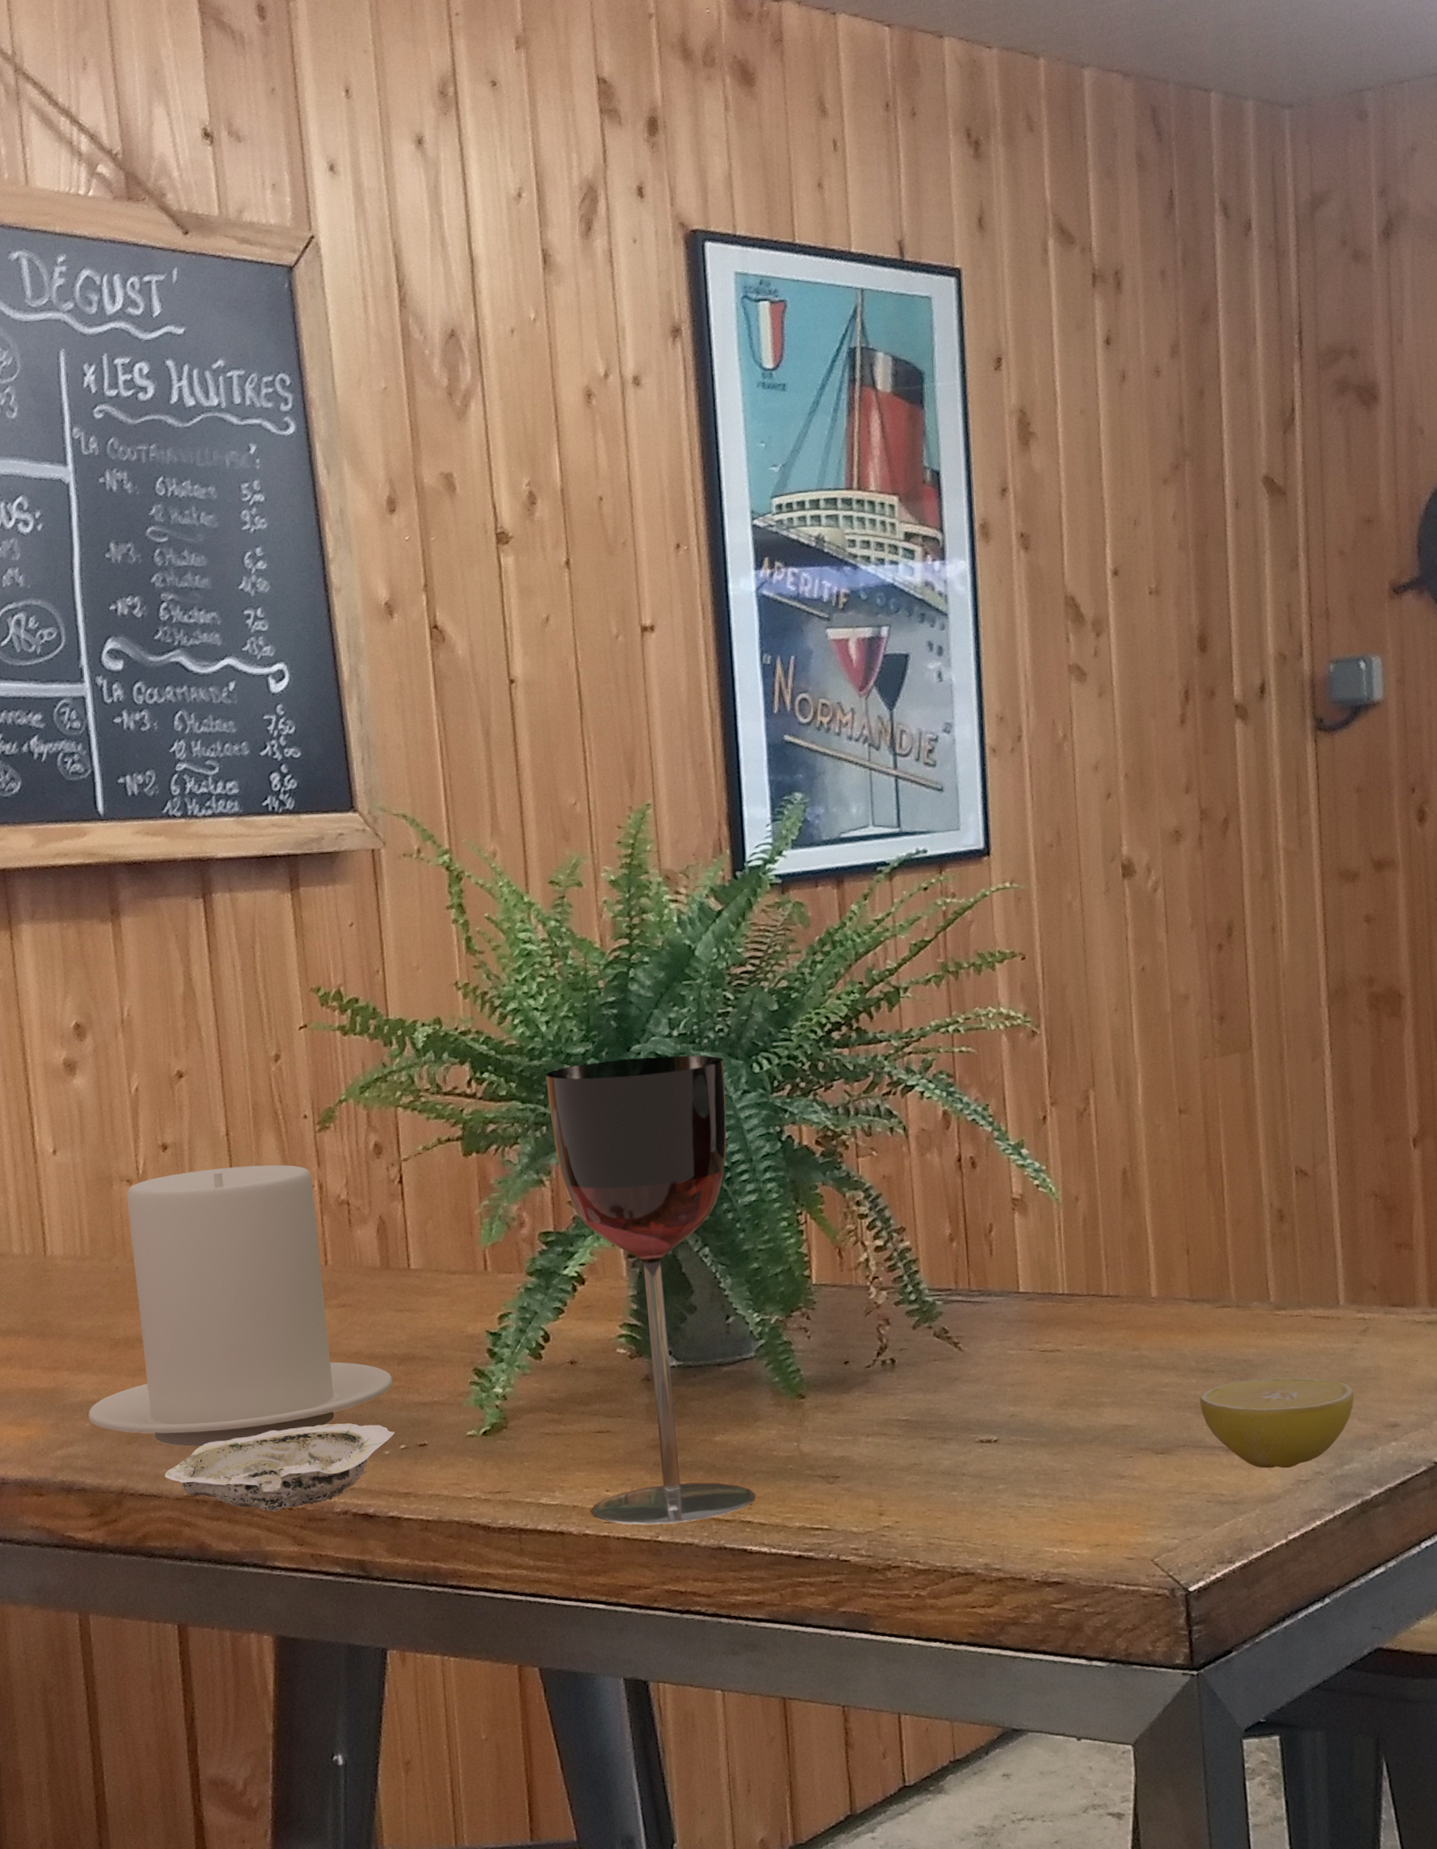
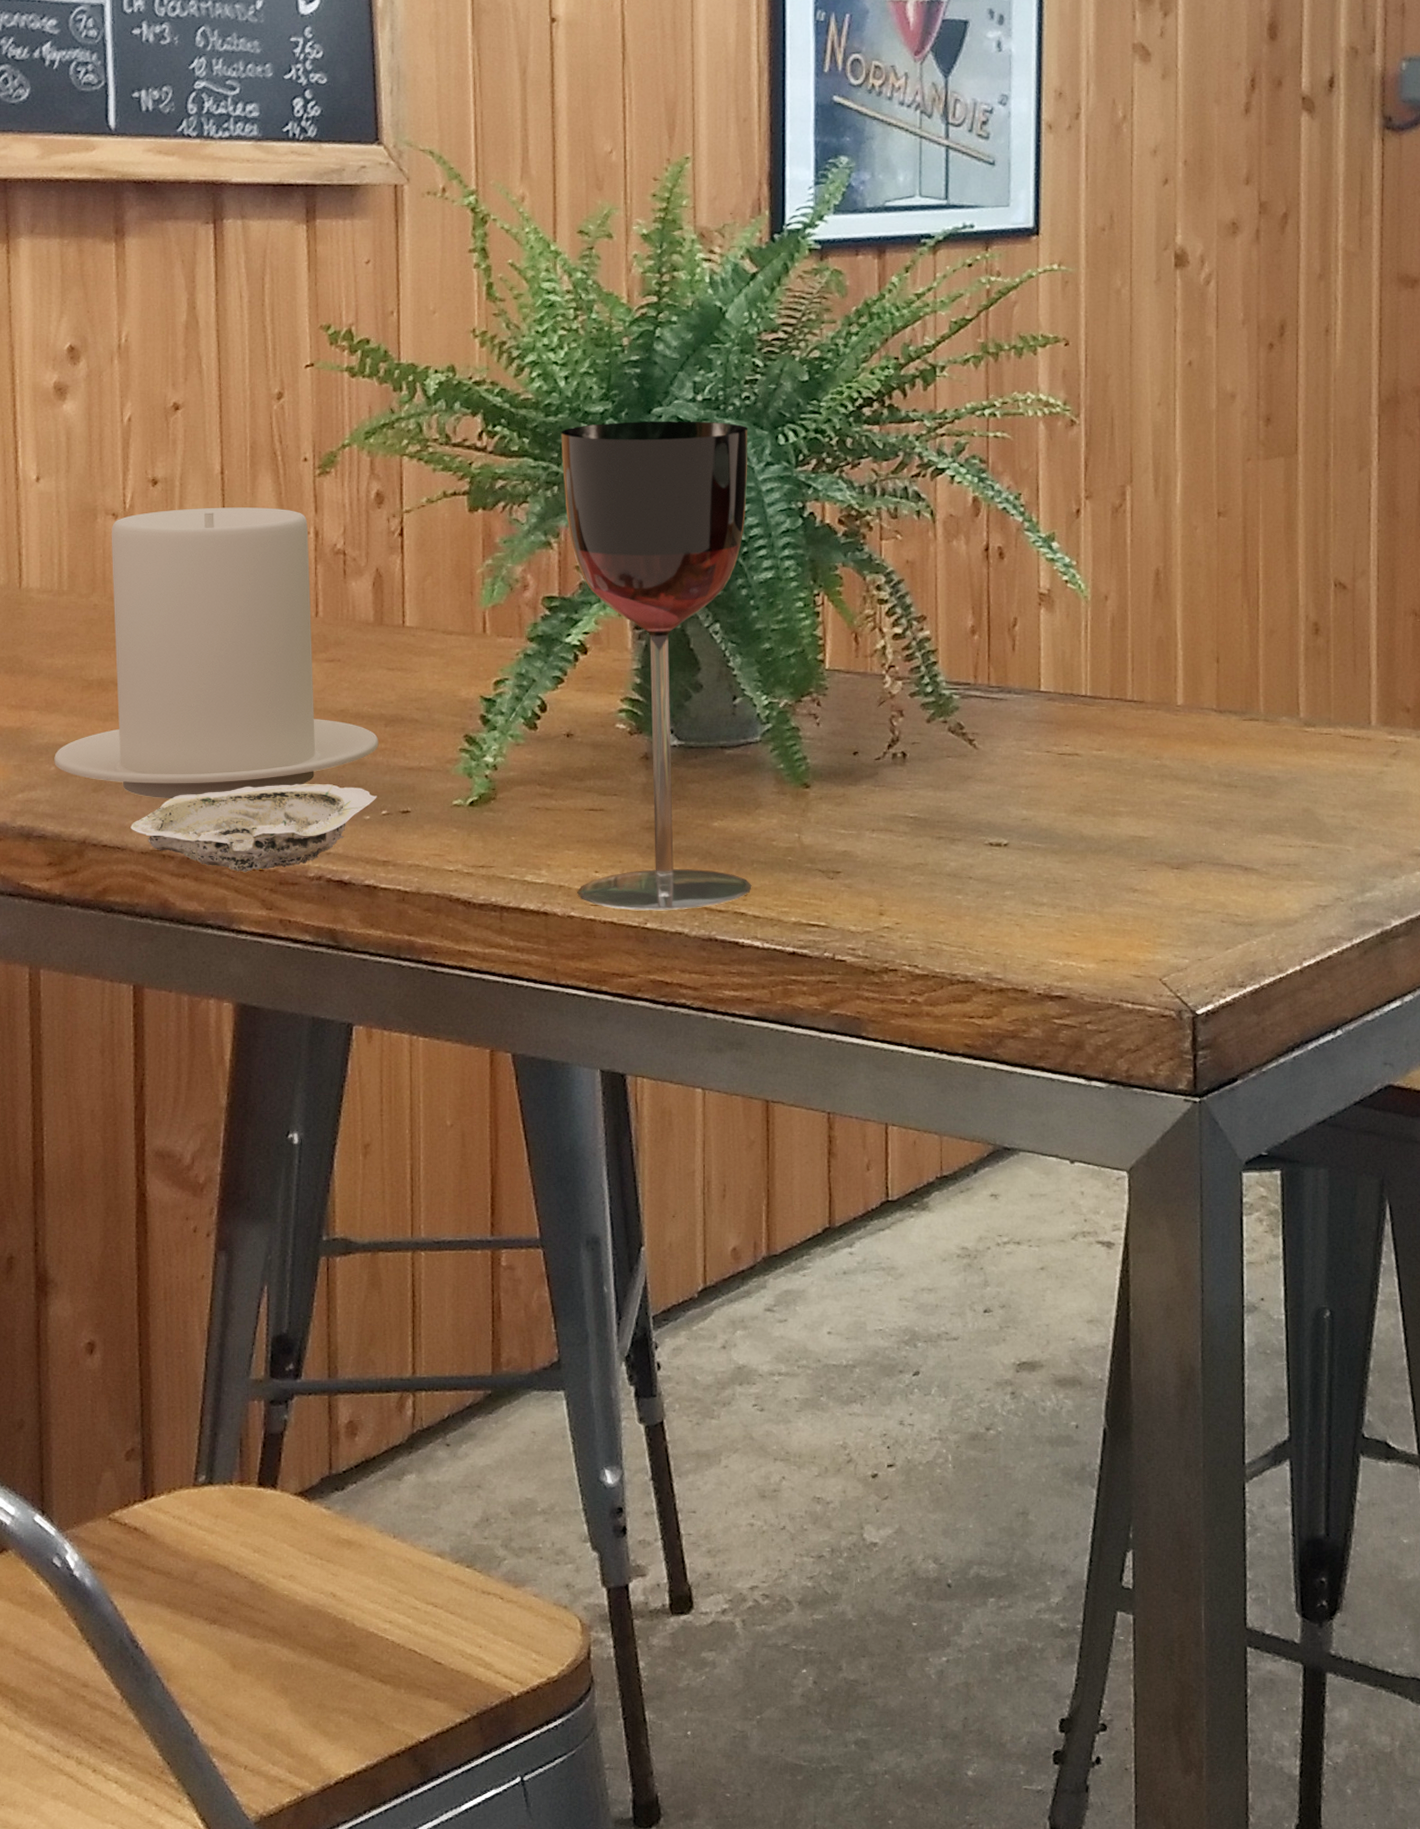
lemon: present [1200,1377,1355,1469] -> none [1220,796,1381,892]

